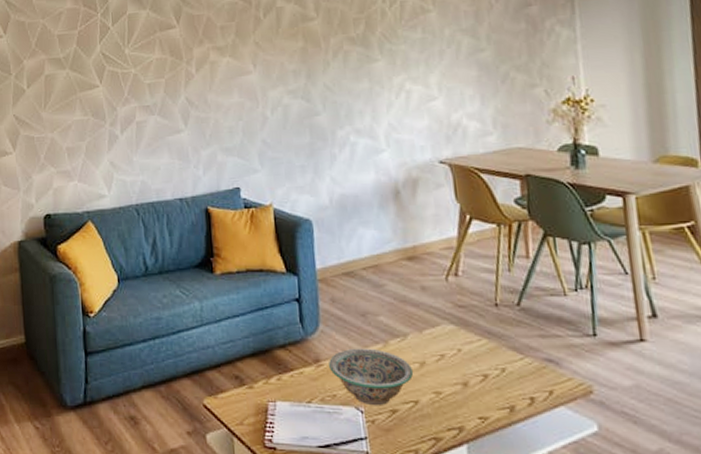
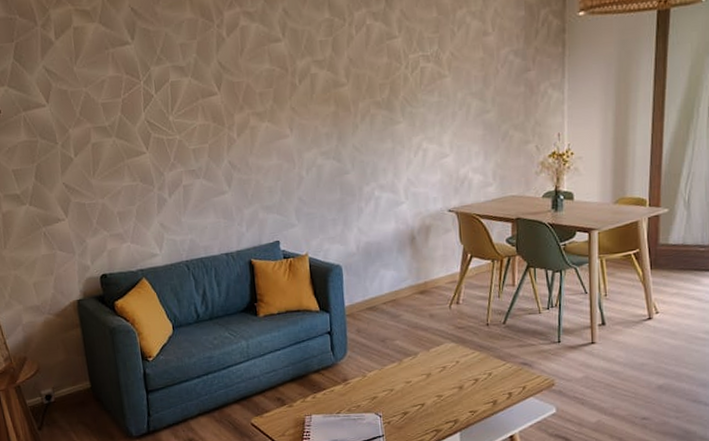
decorative bowl: present [329,348,414,406] -> none [354,366,422,411]

